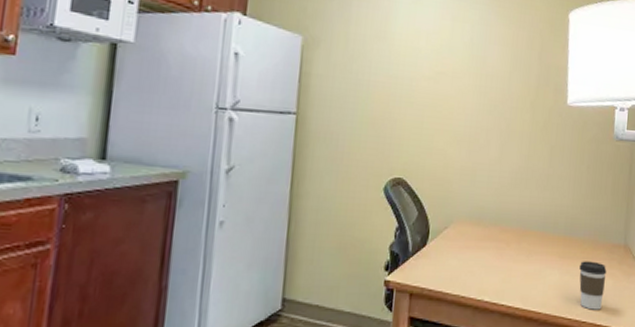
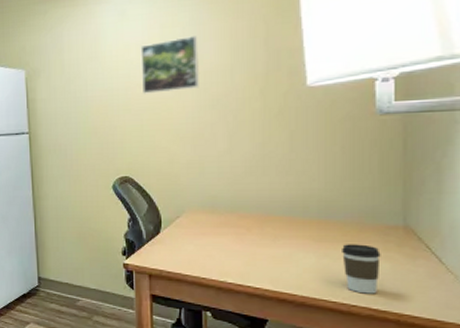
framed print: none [427,34,484,92] -> present [140,36,199,94]

